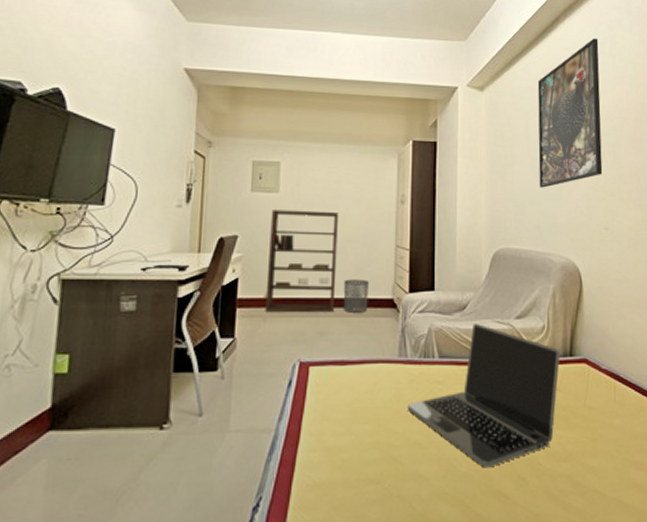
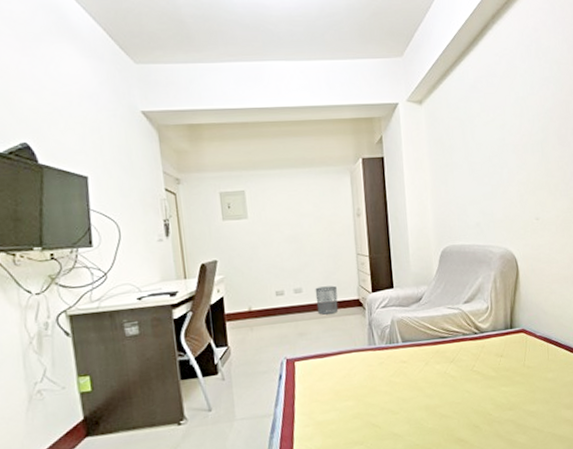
bookshelf: present [265,210,338,313] -> none [243,230,310,322]
laptop: present [407,323,561,468] -> none [379,310,503,423]
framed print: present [537,38,603,188] -> none [471,42,533,189]

